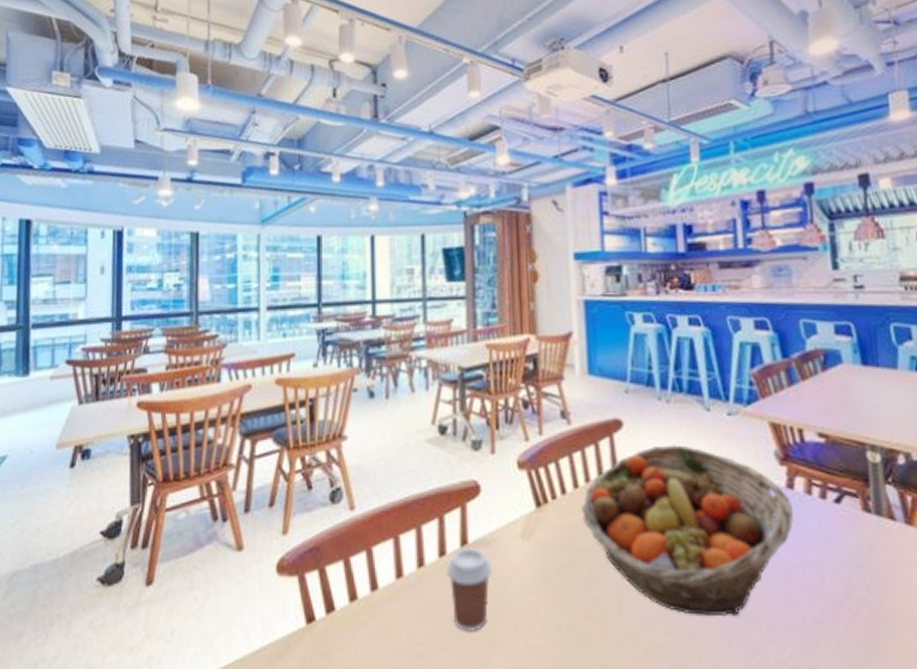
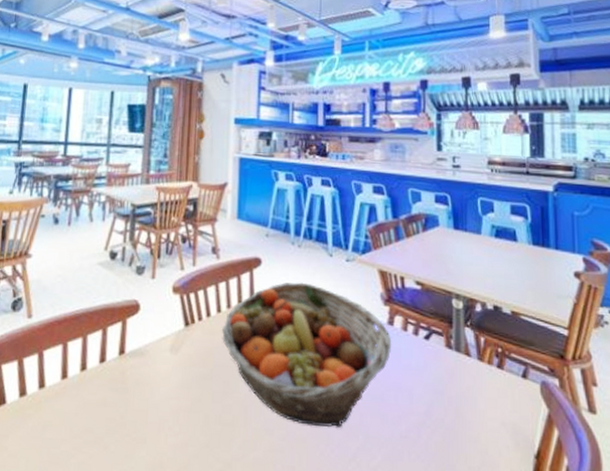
coffee cup: present [447,547,491,633] -> none [105,356,143,430]

